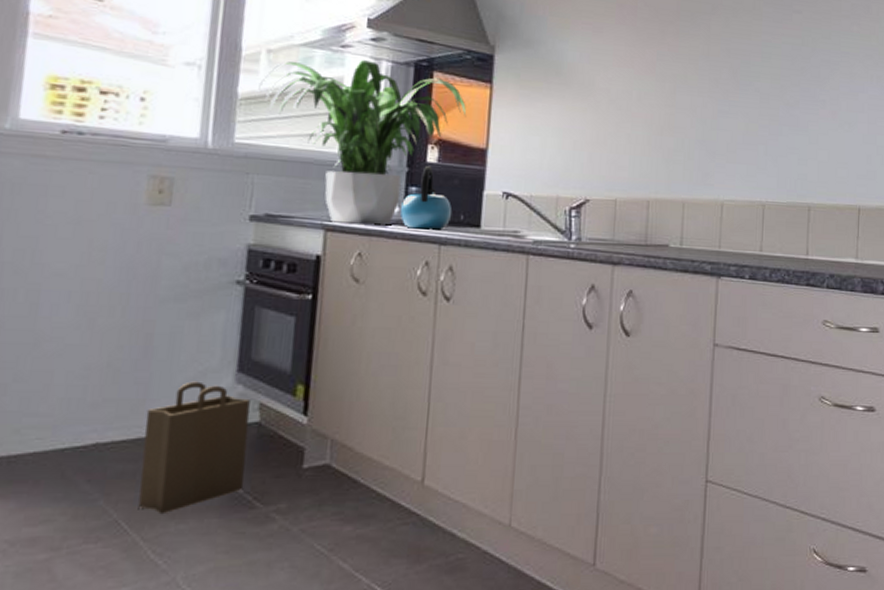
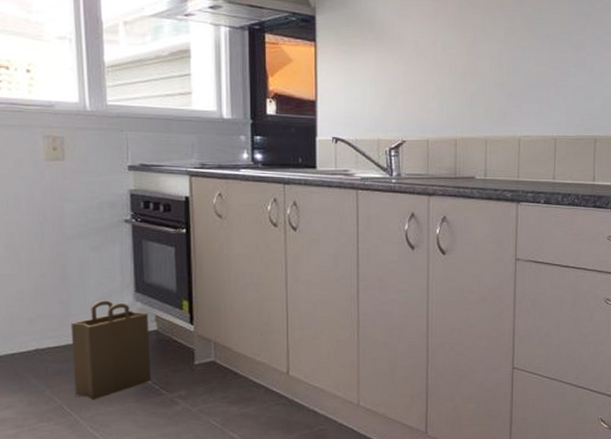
potted plant: present [256,59,467,225] -> none [120,25,297,170]
kettle: present [400,166,453,230] -> none [250,118,292,172]

